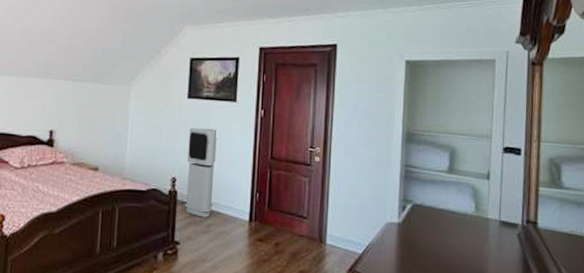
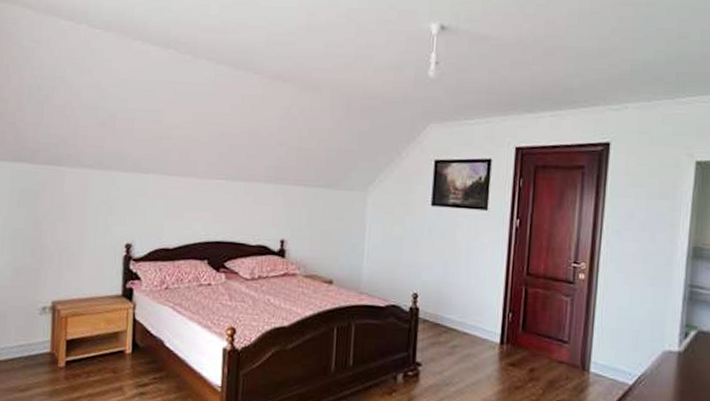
air purifier: present [184,128,217,218] -> none [426,239,465,338]

